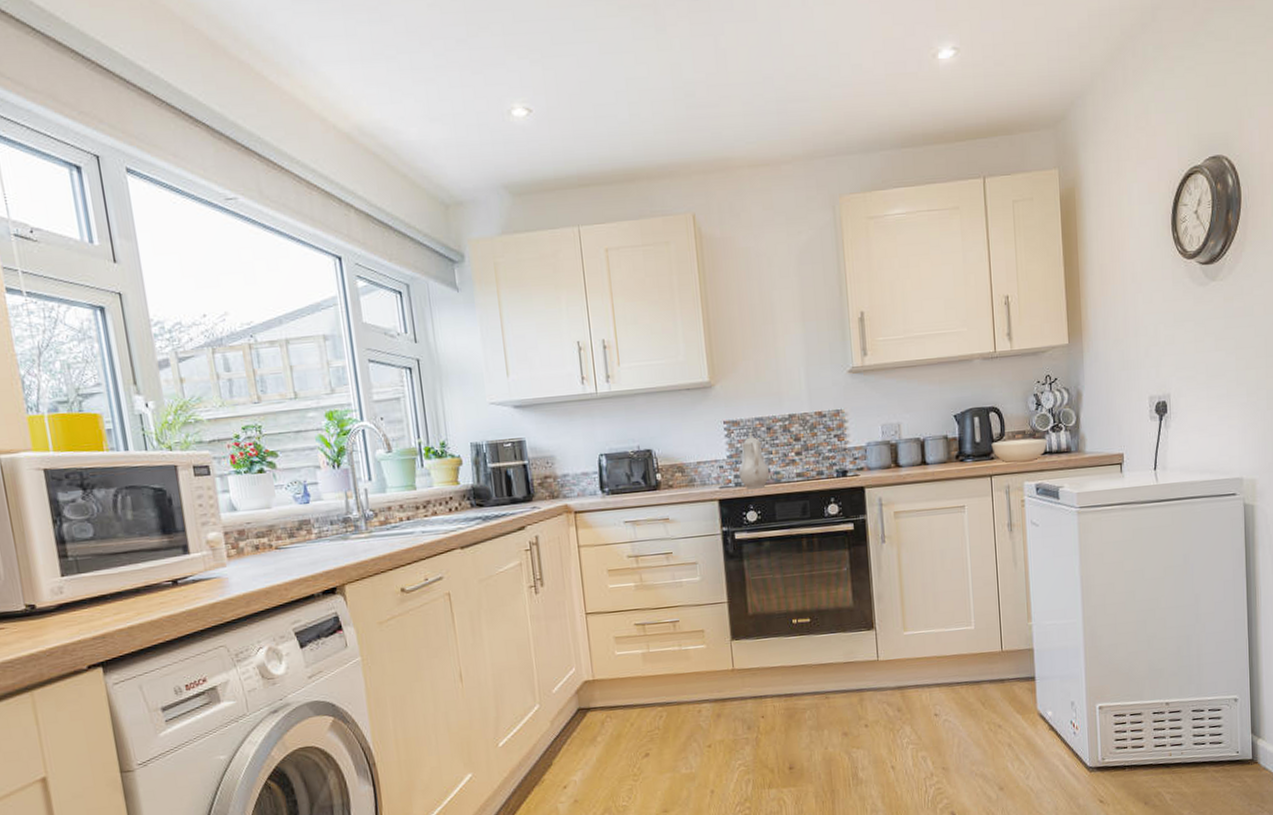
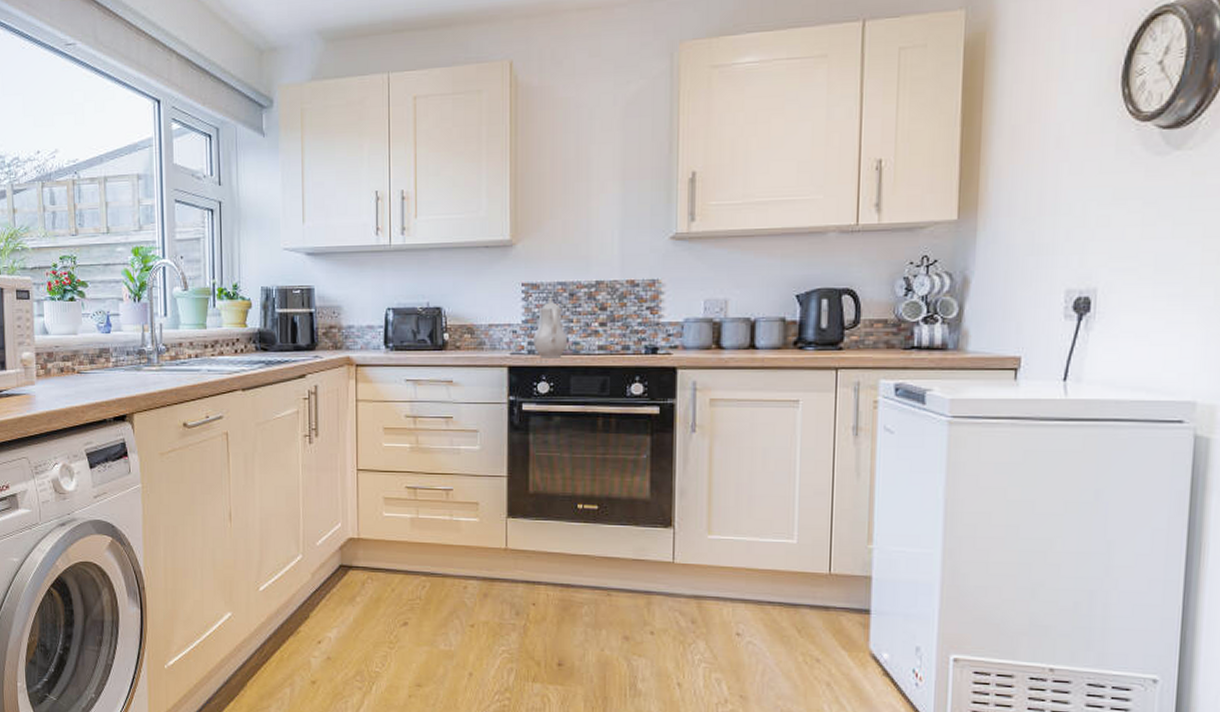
bowl: present [991,438,1048,464] -> none [841,329,917,357]

